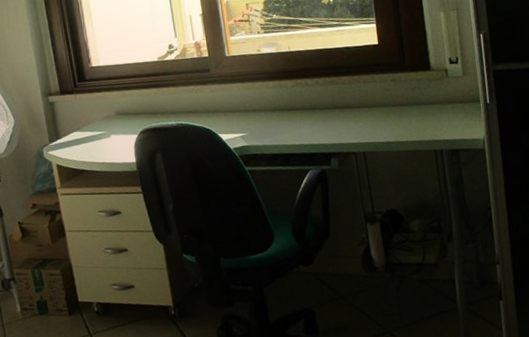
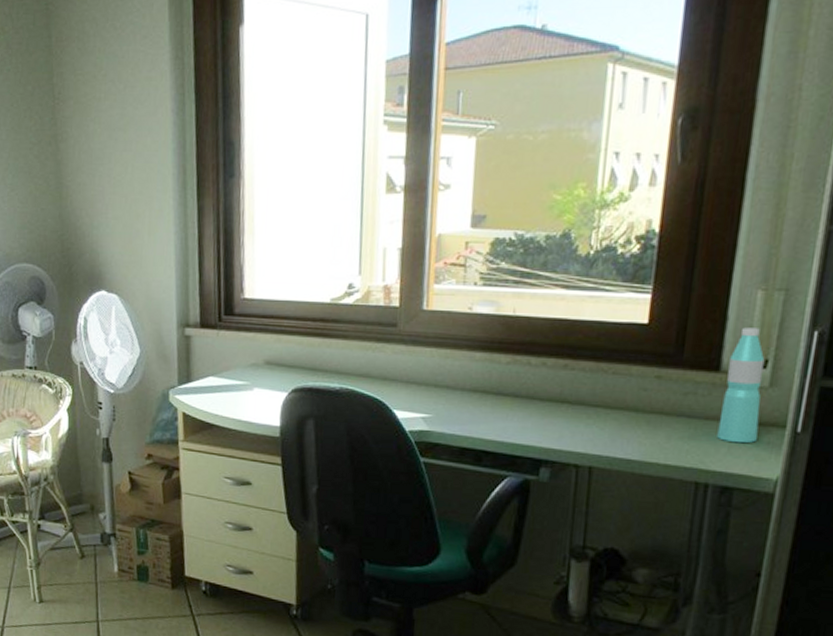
water bottle: none [434,37,465,118] -> present [717,327,765,444]

